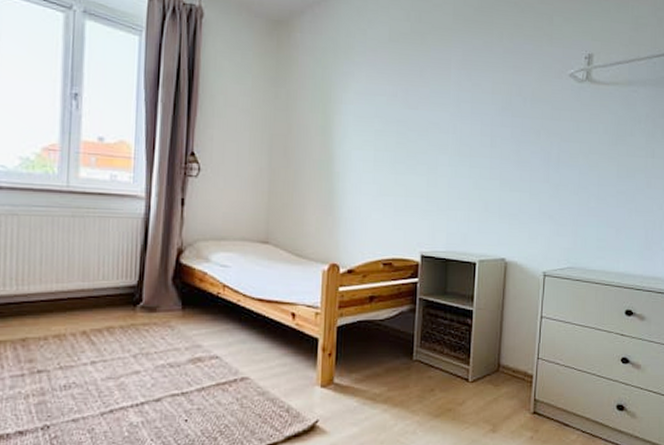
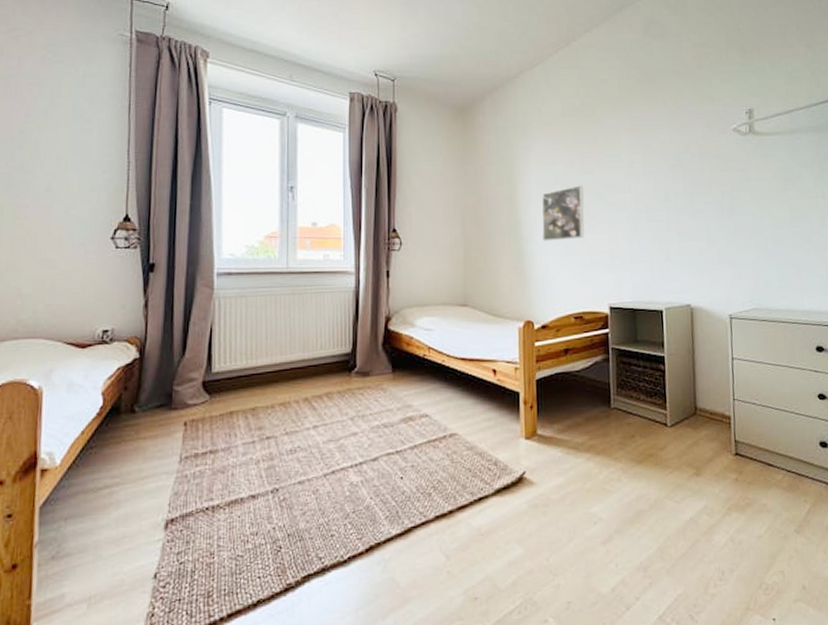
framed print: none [356,121,405,180] -> present [542,185,585,241]

